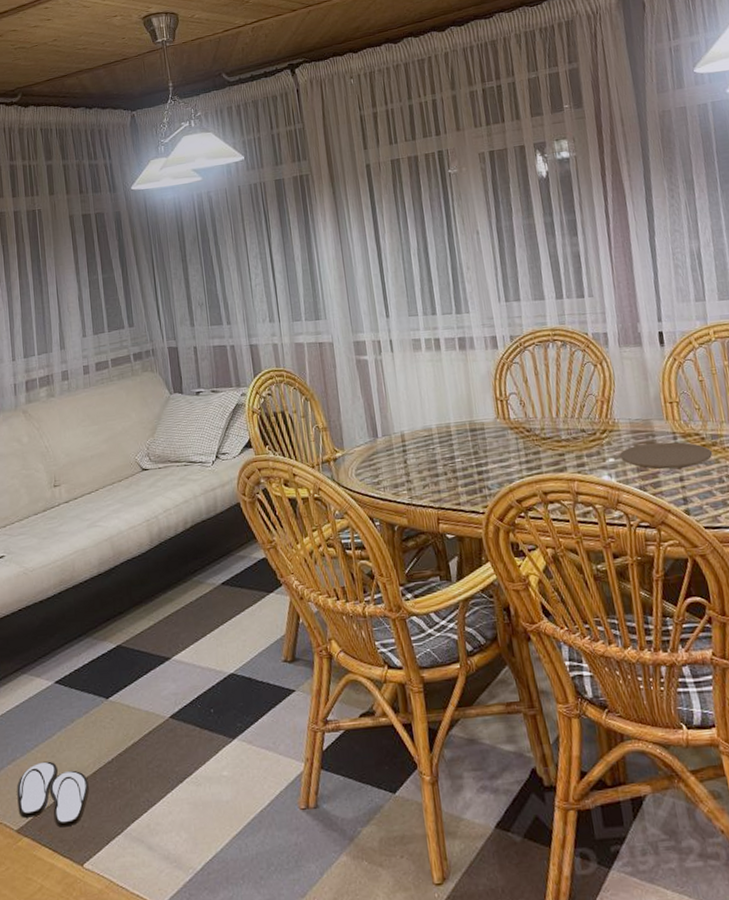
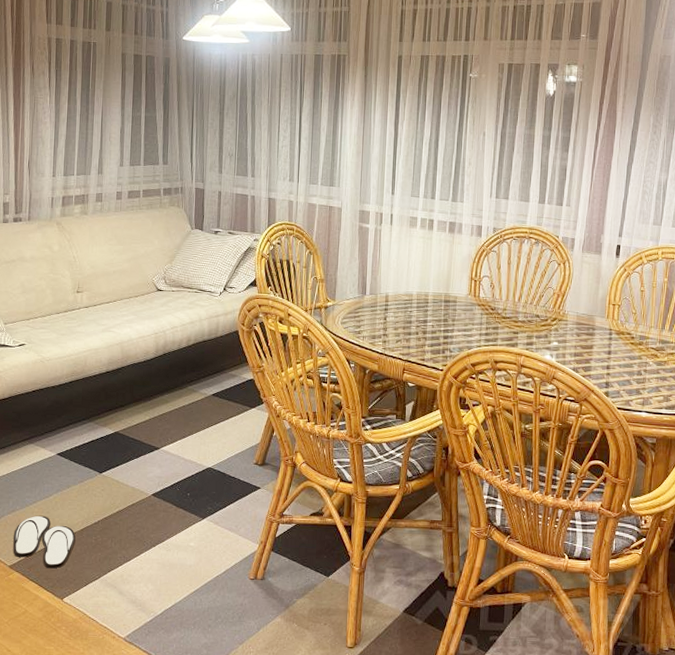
plate: present [620,442,713,469] -> none [563,334,638,359]

